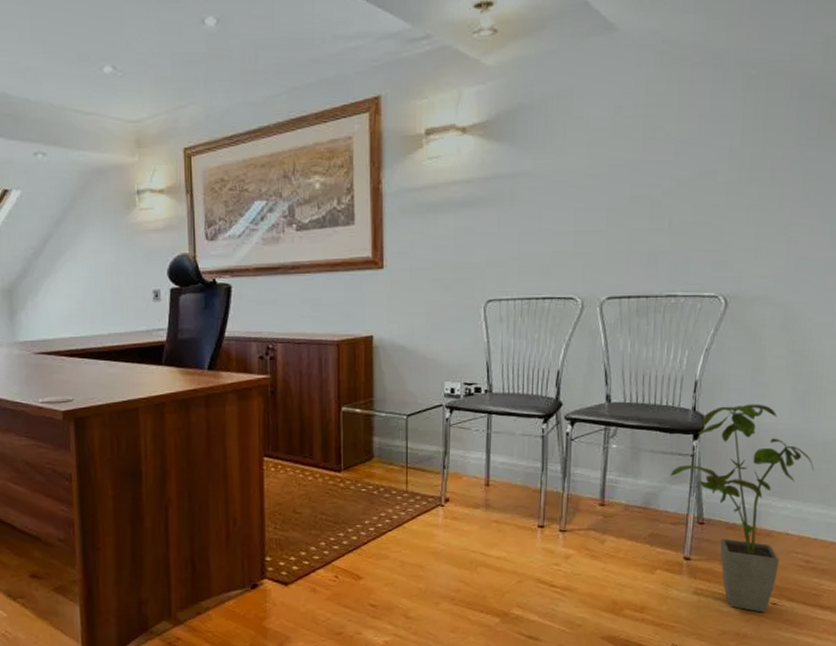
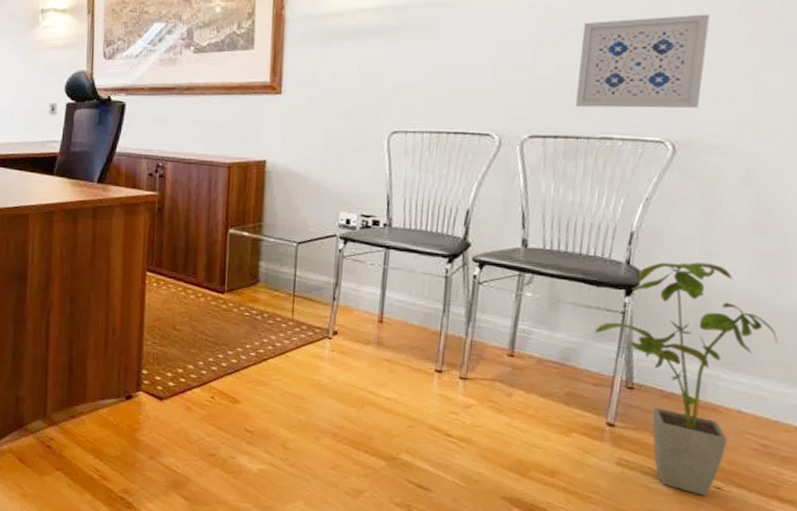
wall art: none [644,177,749,268] -> present [576,14,710,108]

